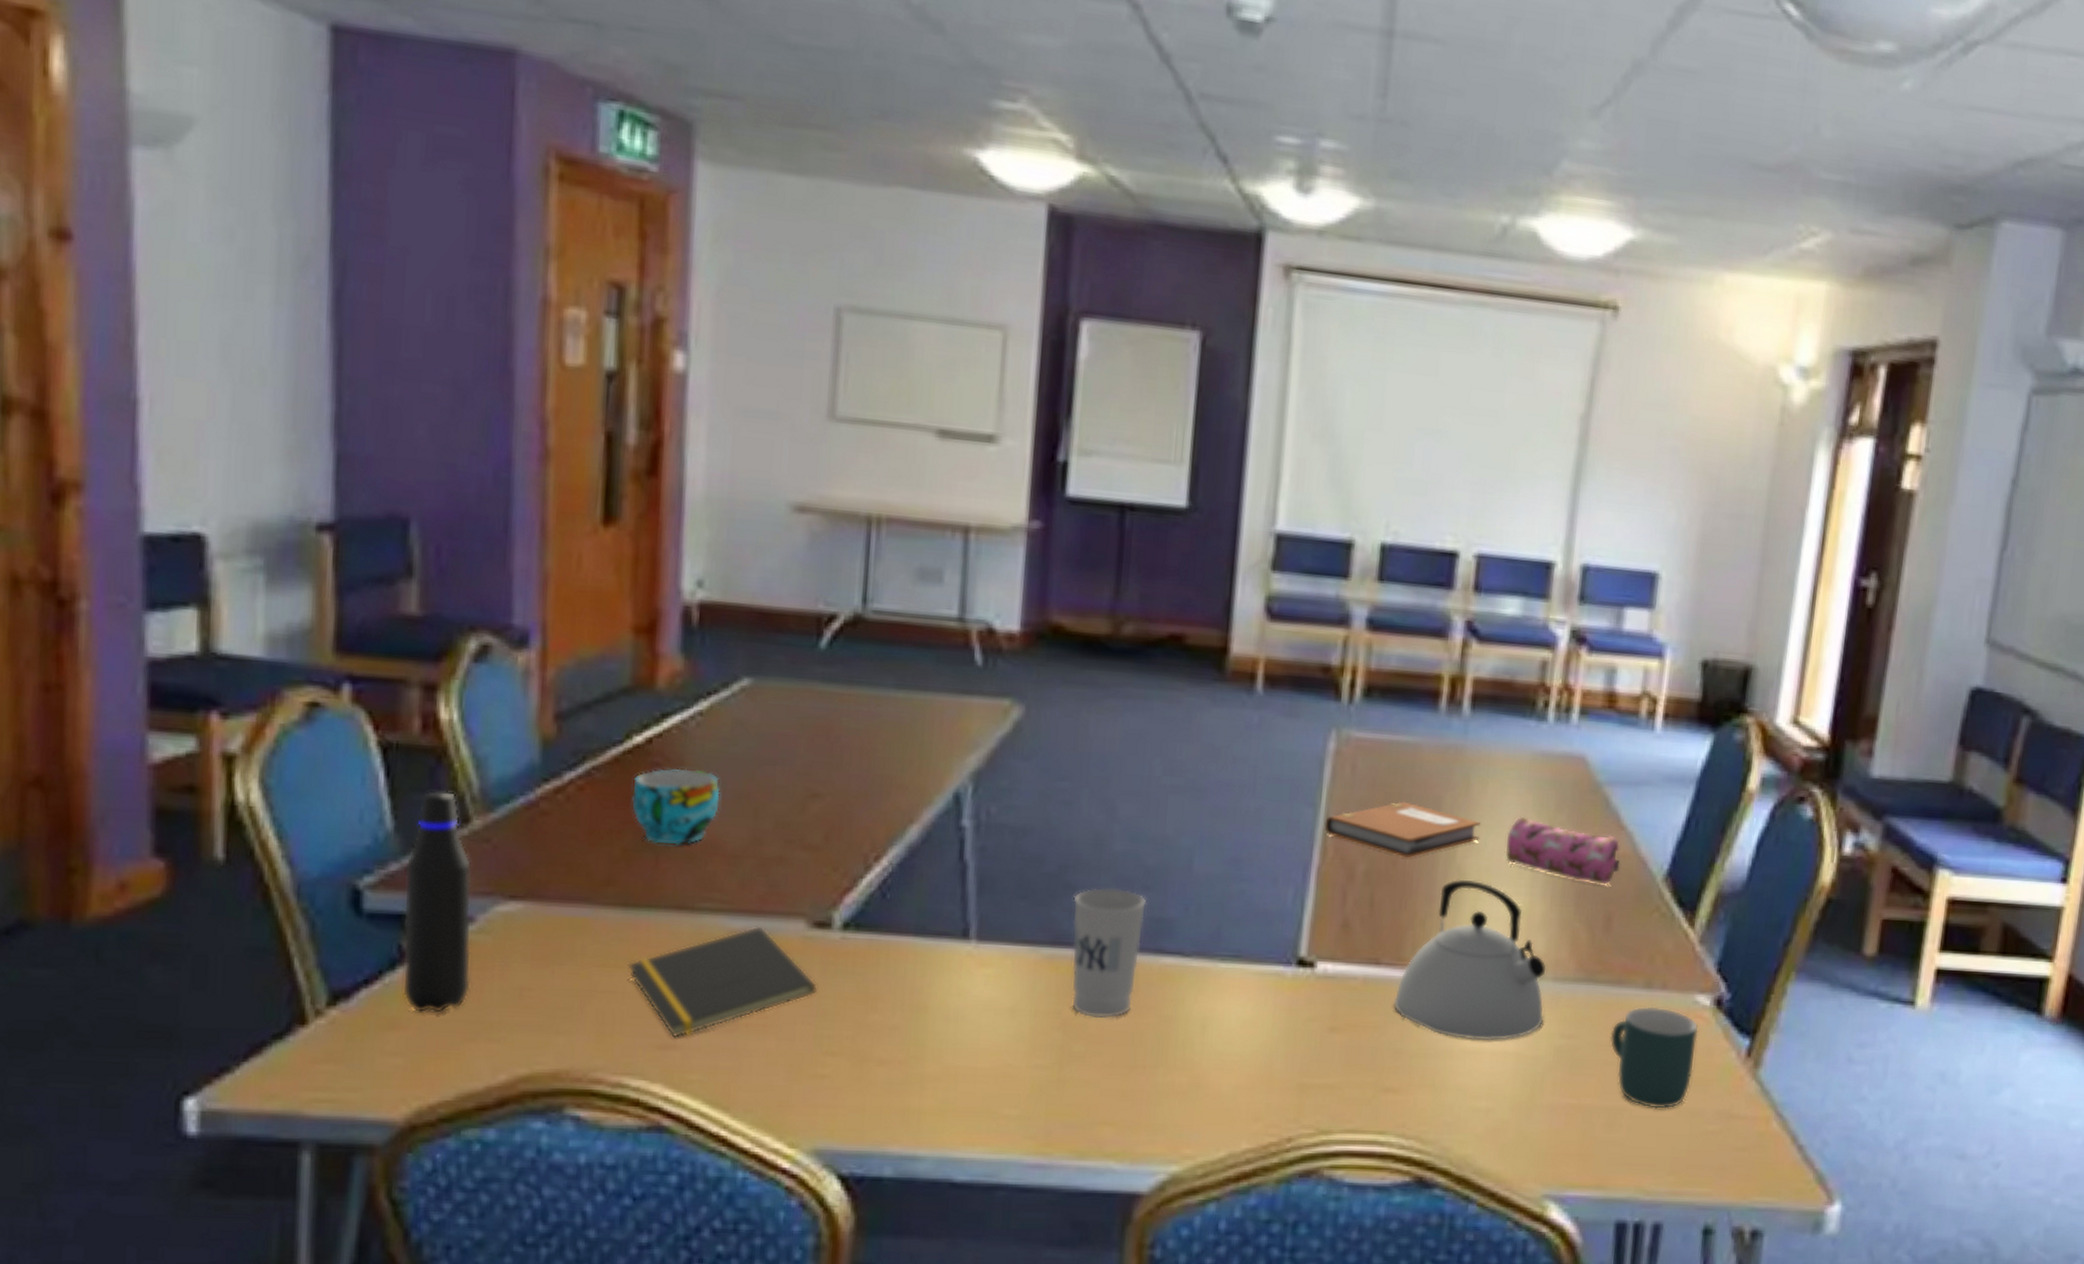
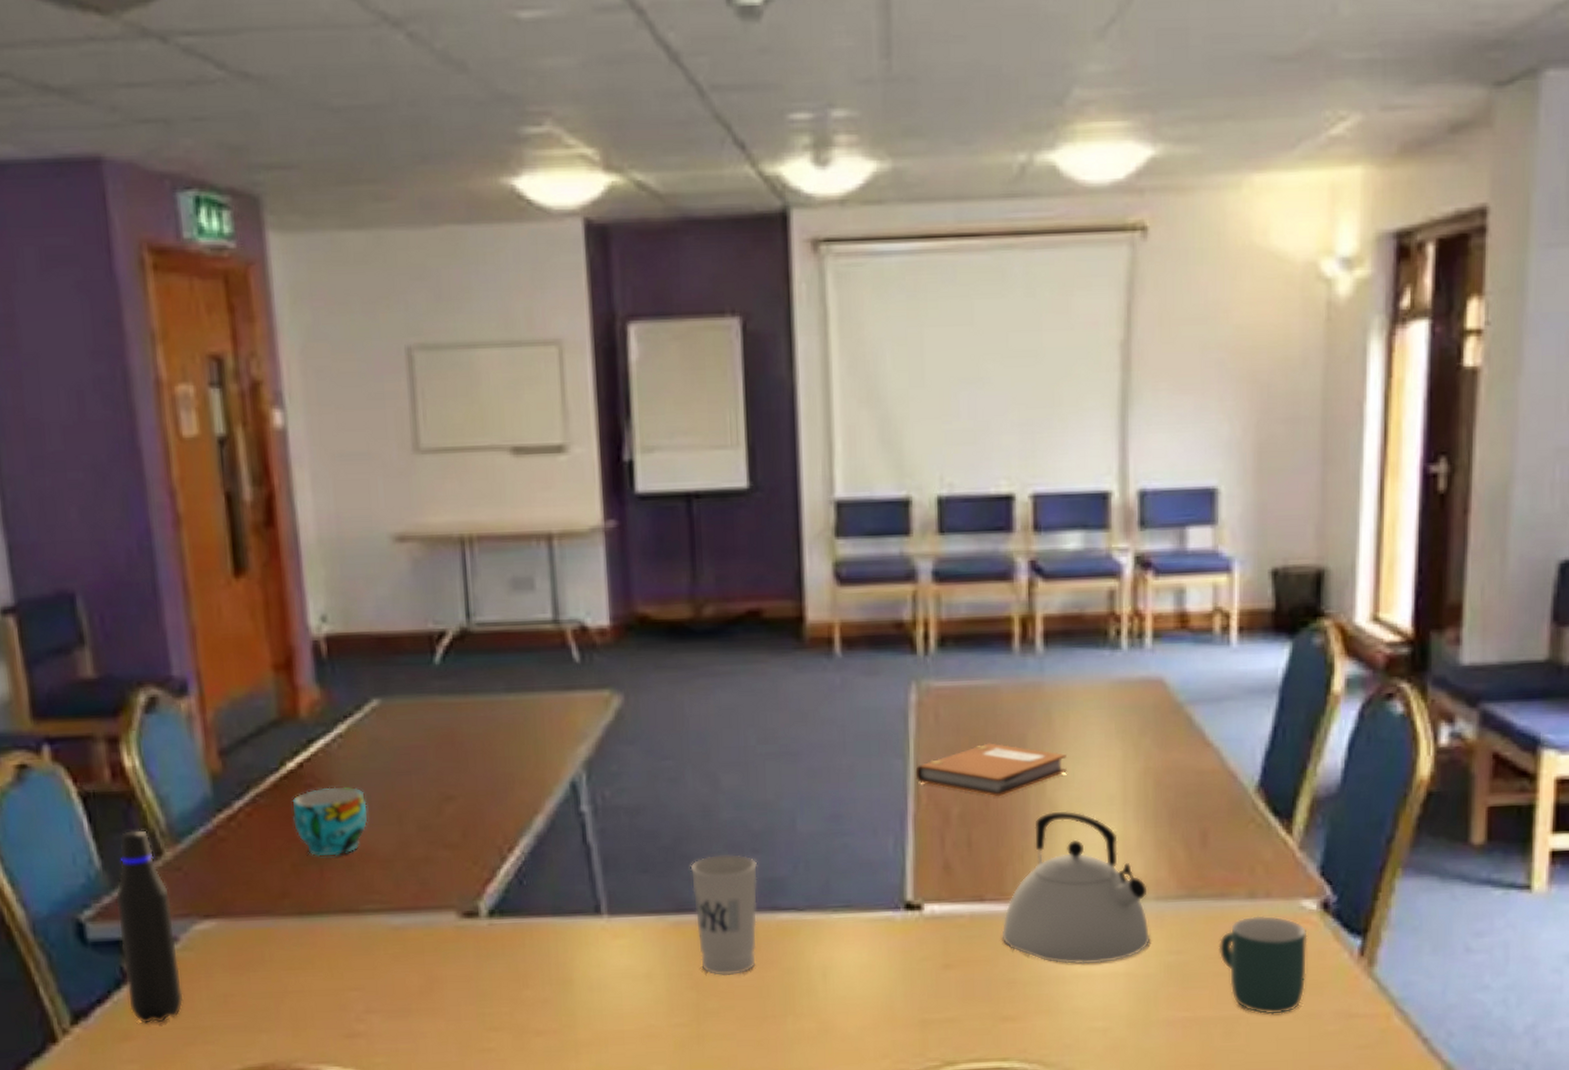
notepad: present [628,926,818,1038] -> none [310,921,475,1027]
pencil case: present [1505,816,1620,885] -> none [1093,744,1210,803]

